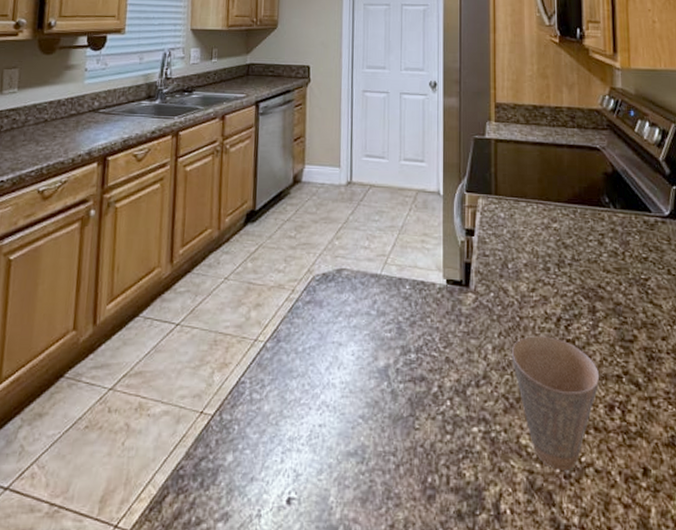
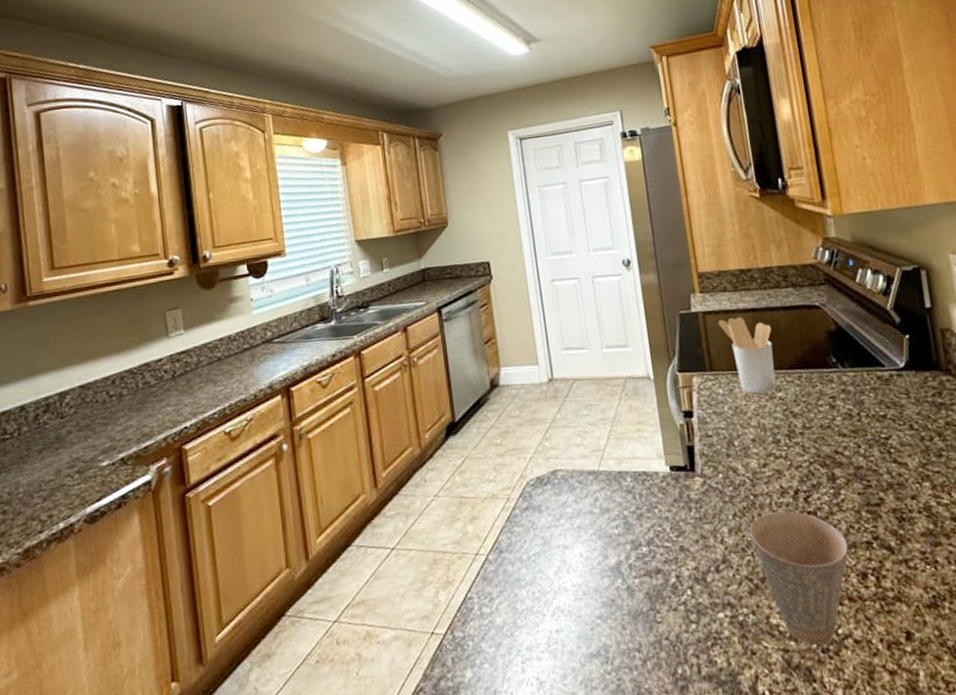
utensil holder: none [507,148,554,222] -> present [717,317,776,394]

